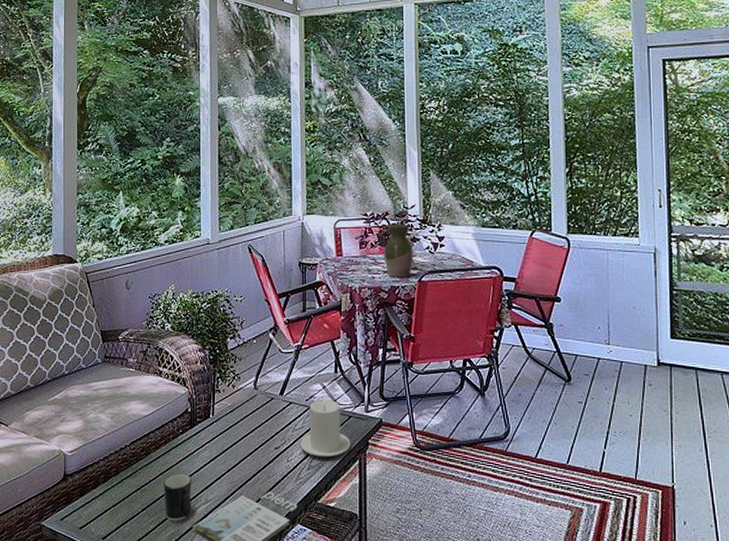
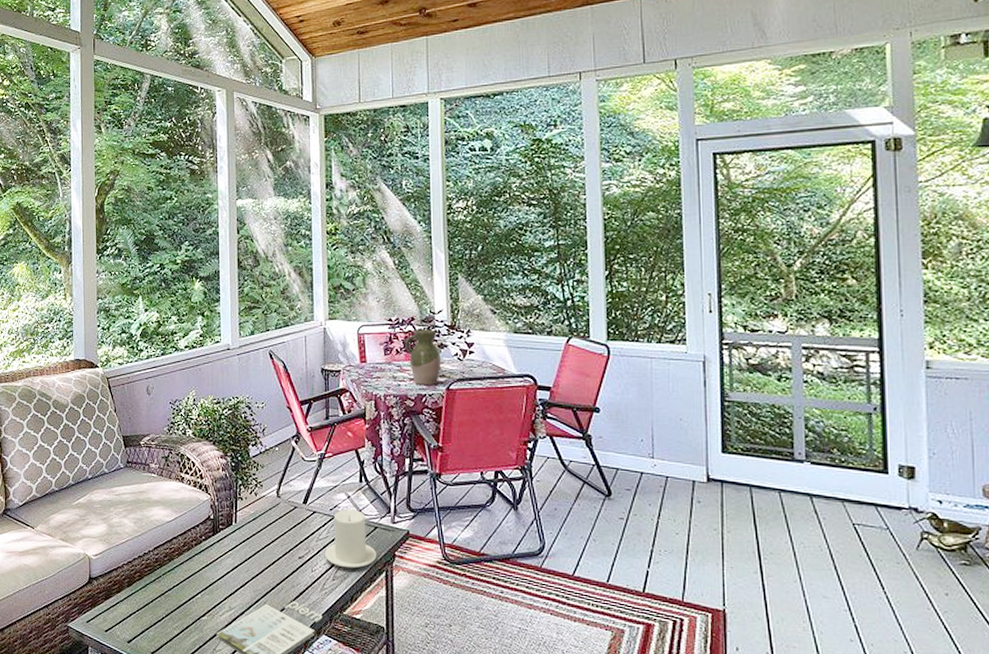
mug: present [163,473,192,521] -> none [187,580,216,628]

